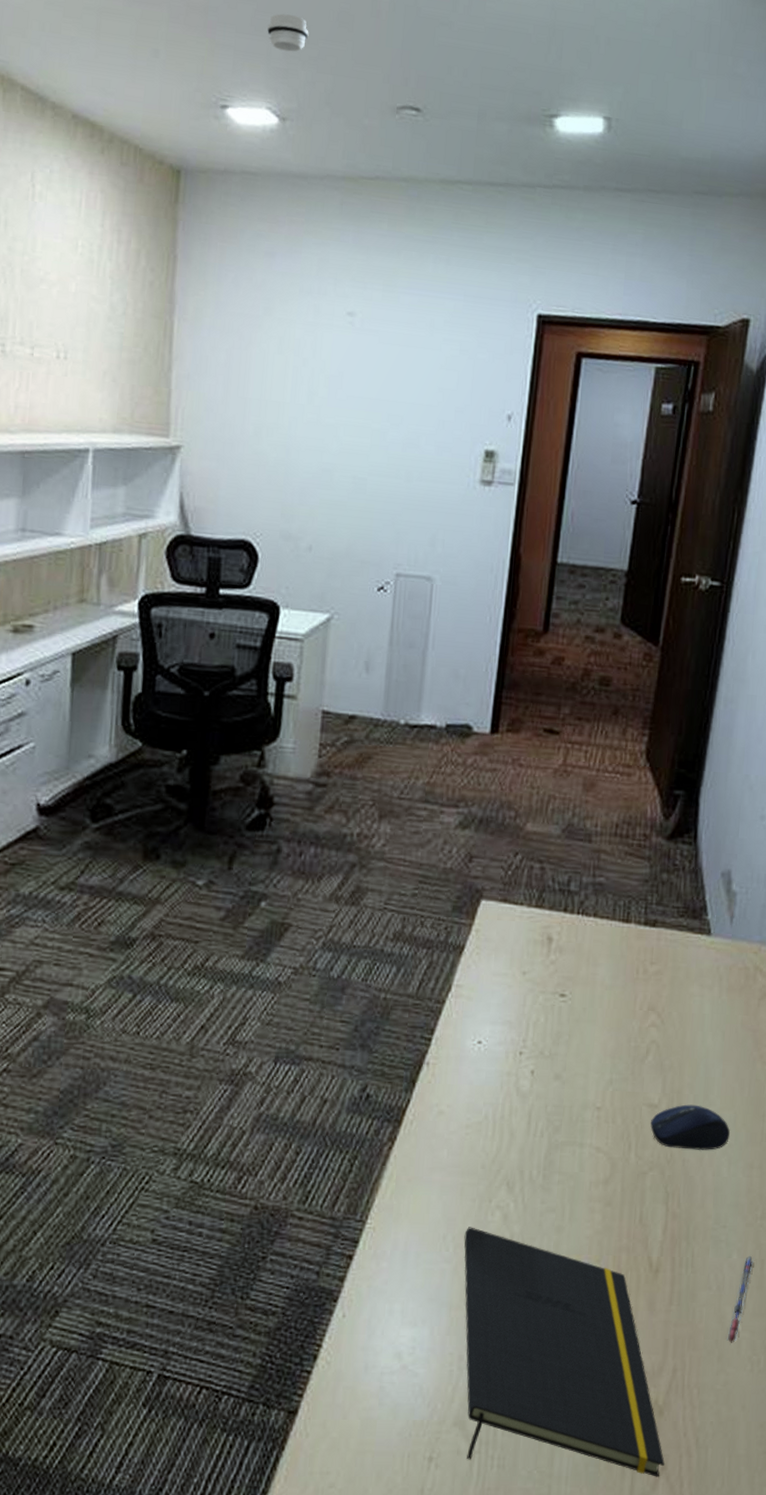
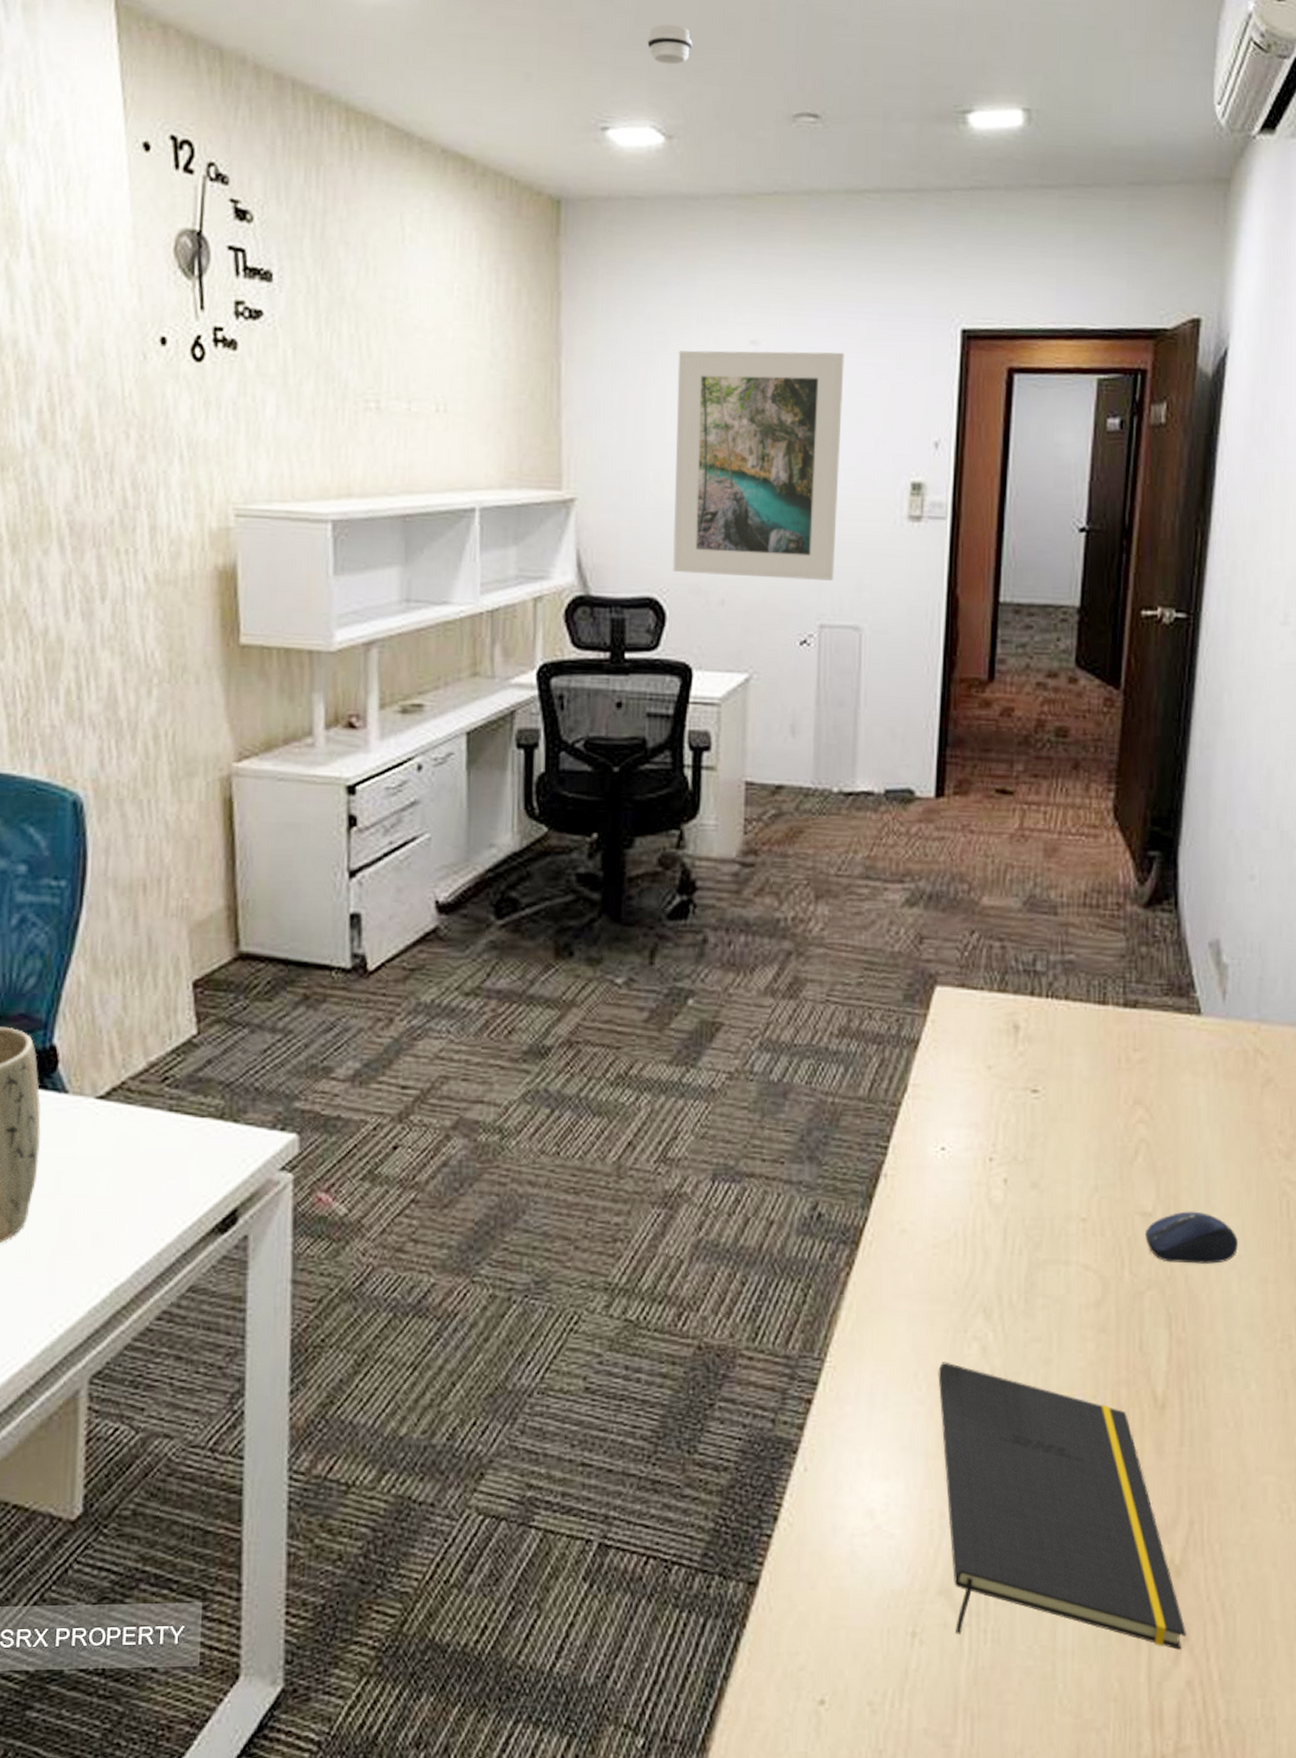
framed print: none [266,317,432,535] -> present [673,350,845,581]
pen: present [727,1255,754,1343] -> none [1250,1385,1276,1489]

